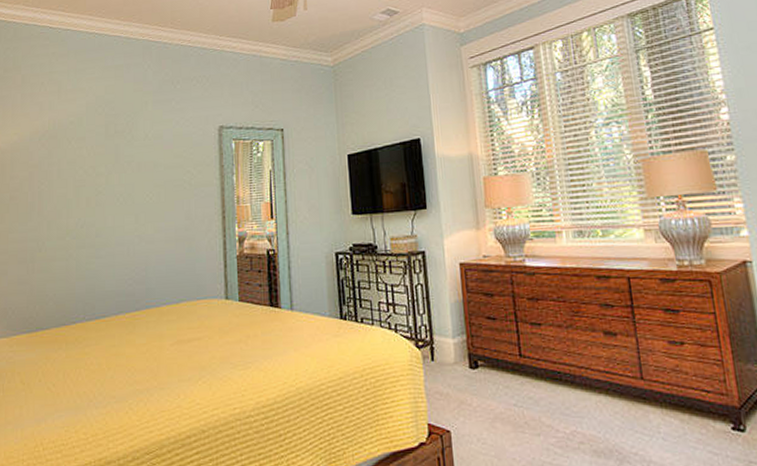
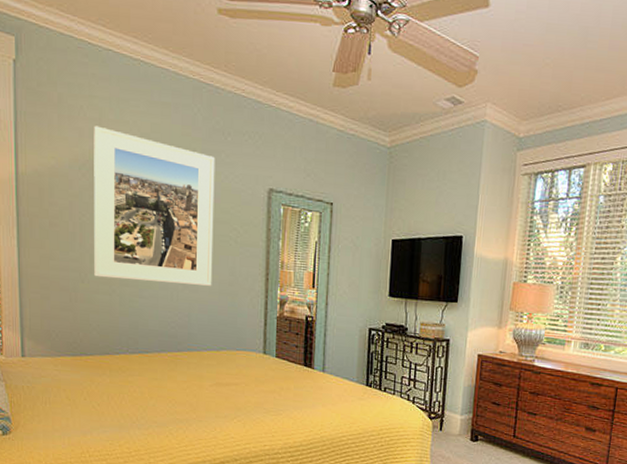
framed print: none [51,97,168,244] -> present [94,125,215,286]

